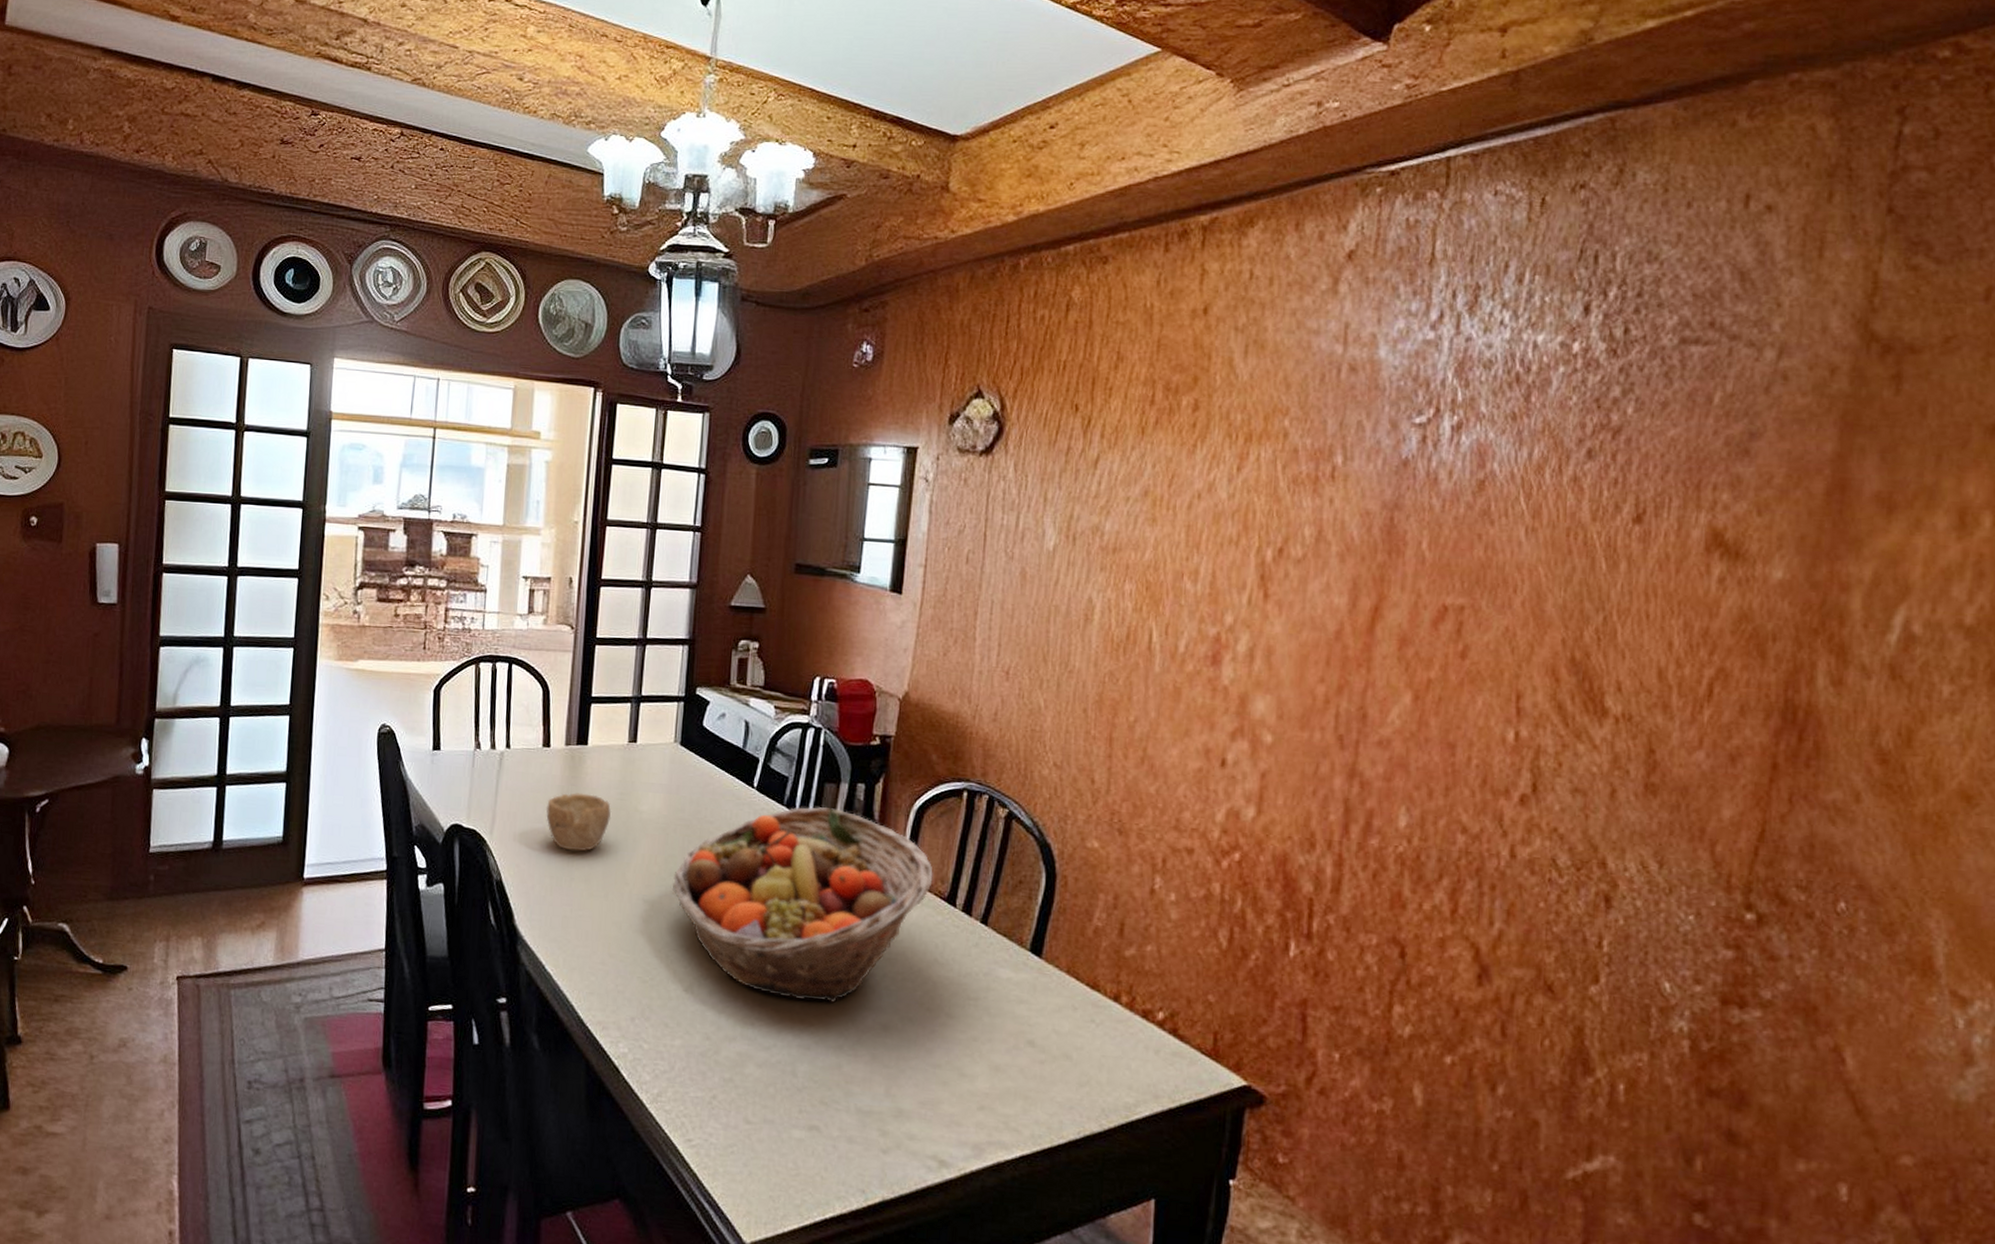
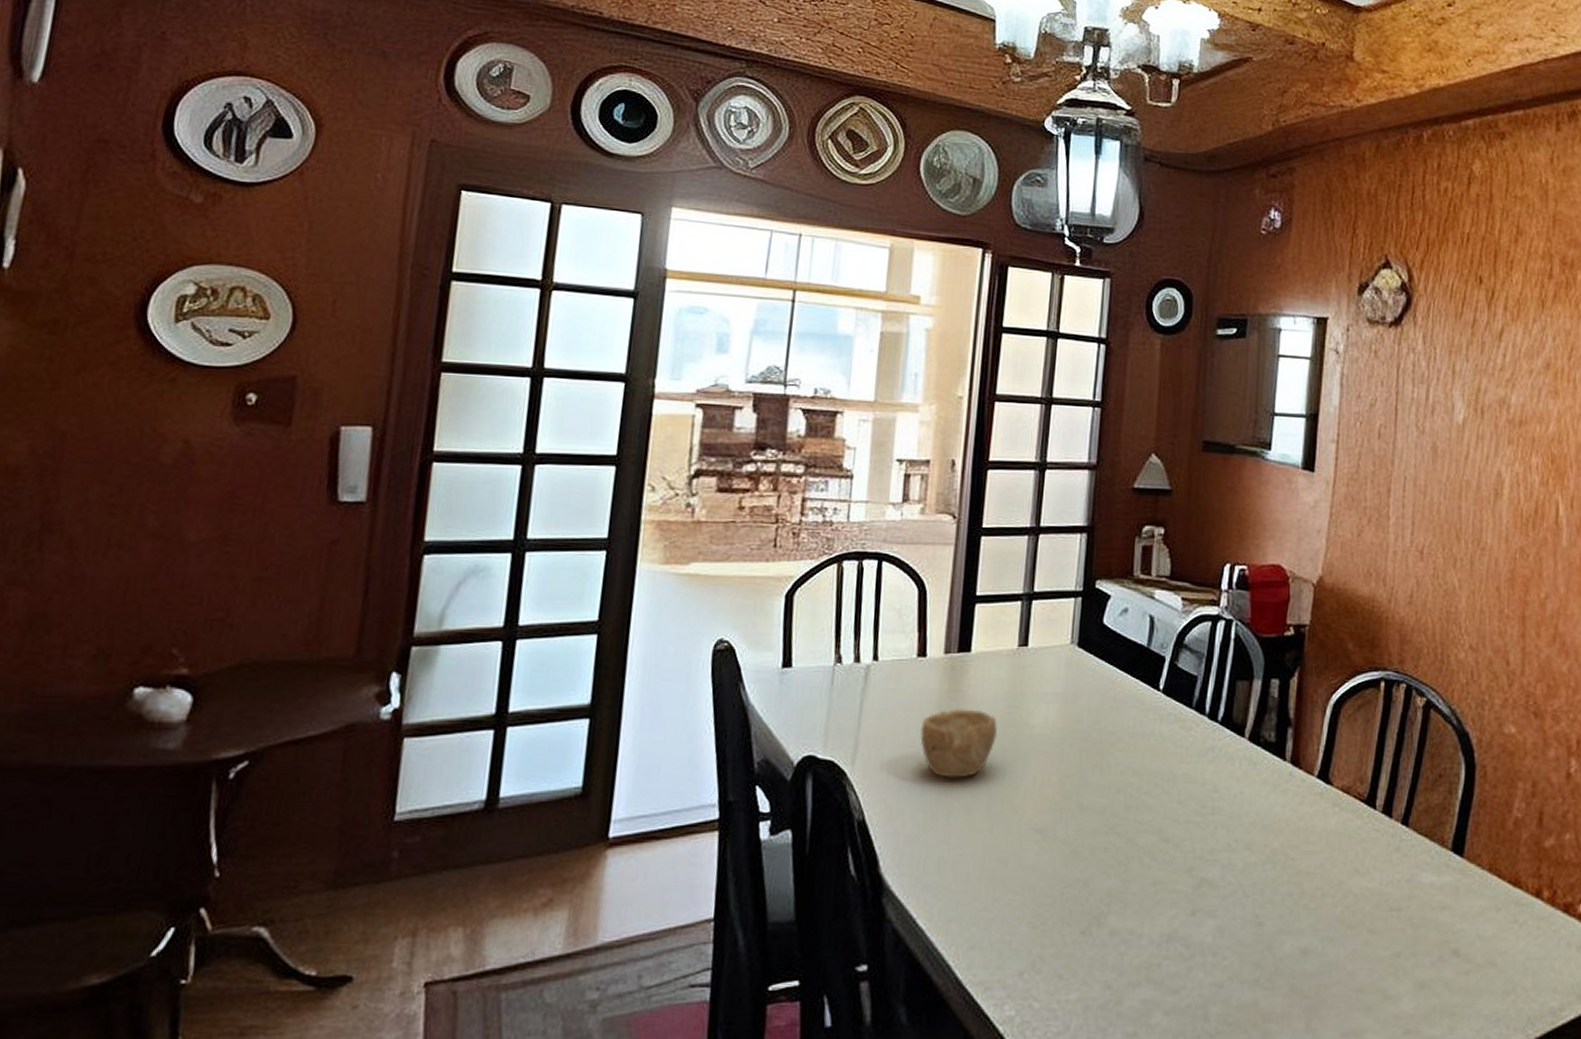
fruit basket: present [673,806,933,1003] -> none [1068,707,1352,929]

